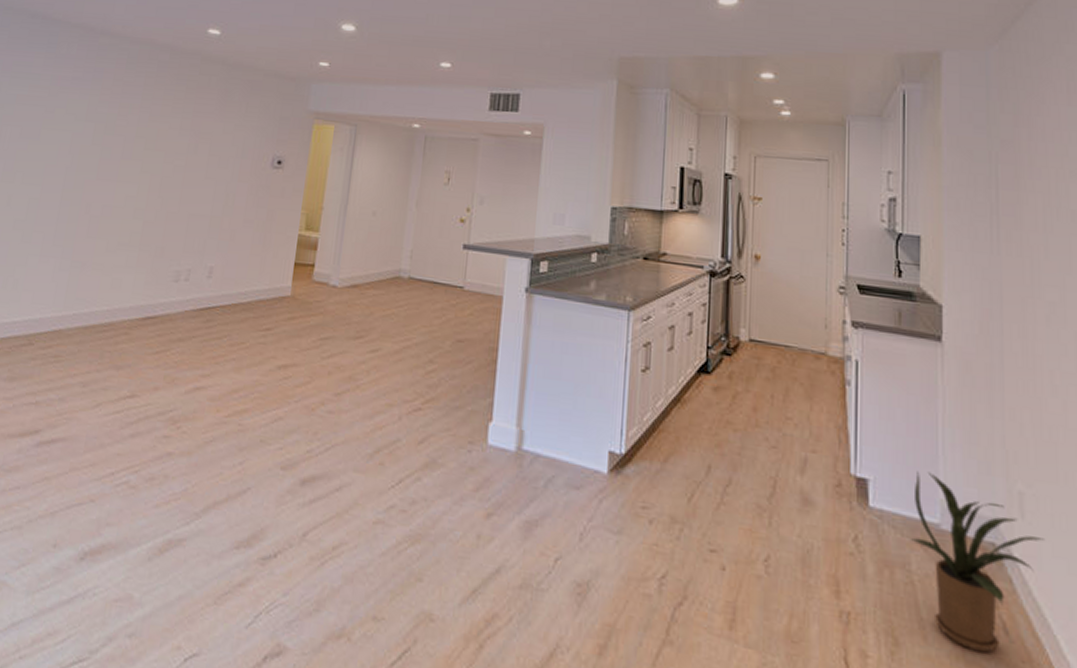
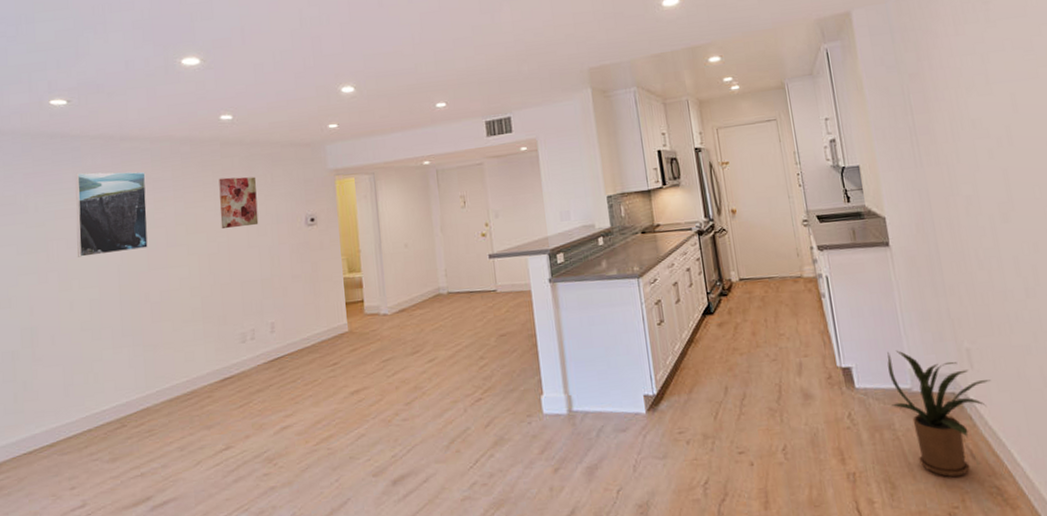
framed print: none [29,59,118,155] -> present [75,171,148,257]
wall art: none [181,96,230,155] -> present [219,176,259,230]

